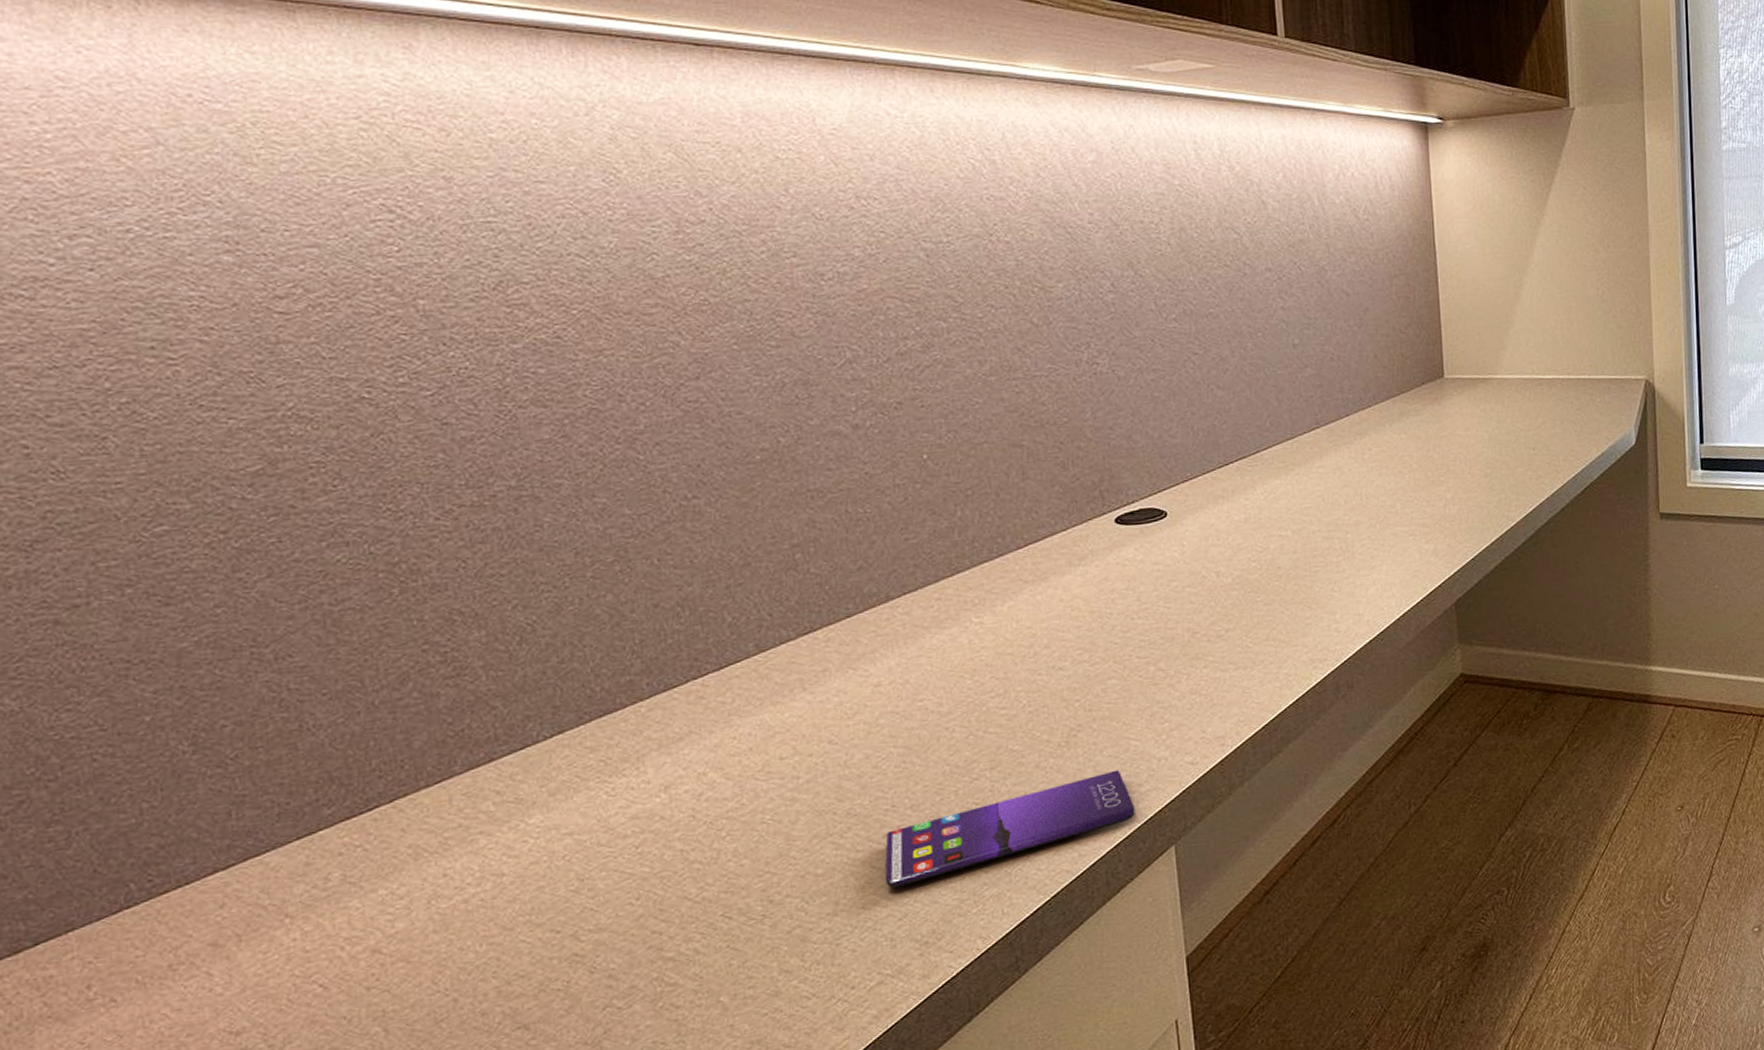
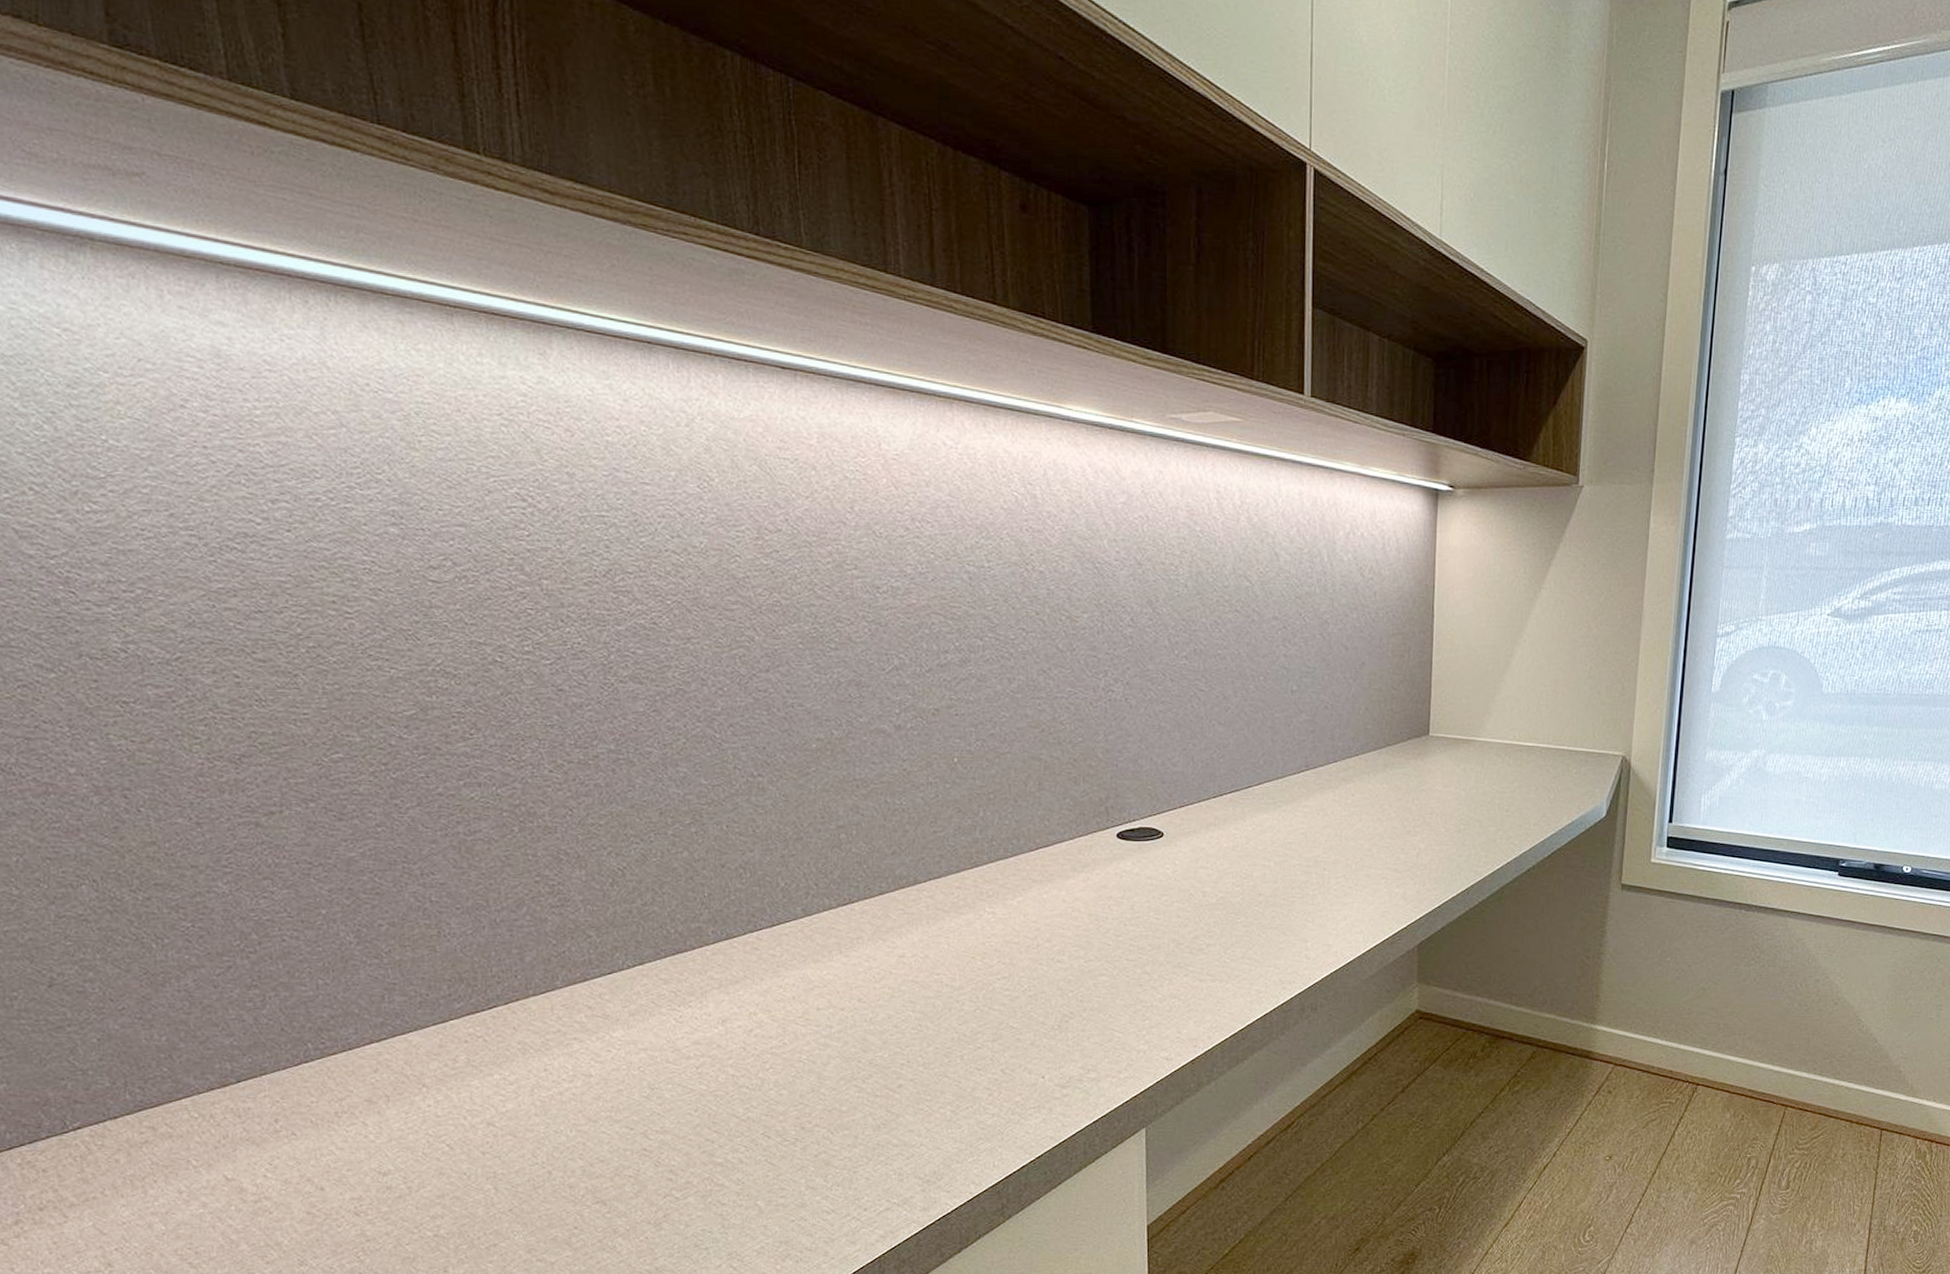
smartphone: present [885,770,1135,888] -> none [897,1056,1114,1131]

